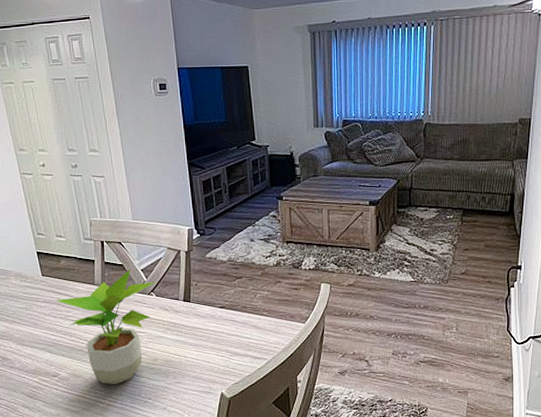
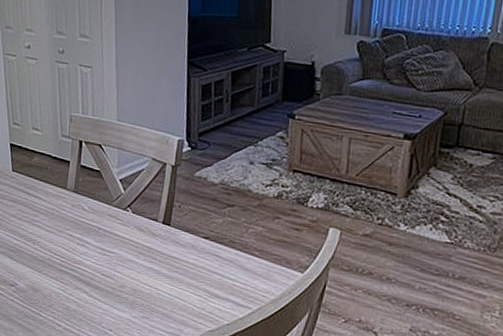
potted plant: present [55,268,156,384] -> none [22,176,135,307]

